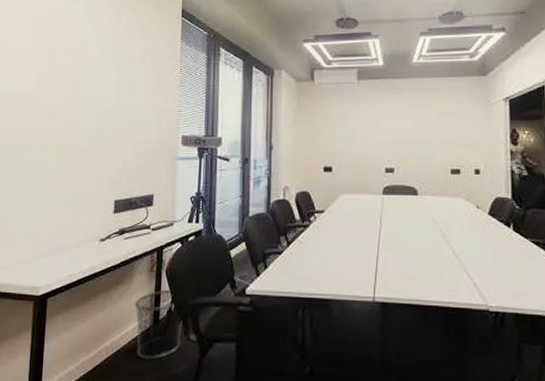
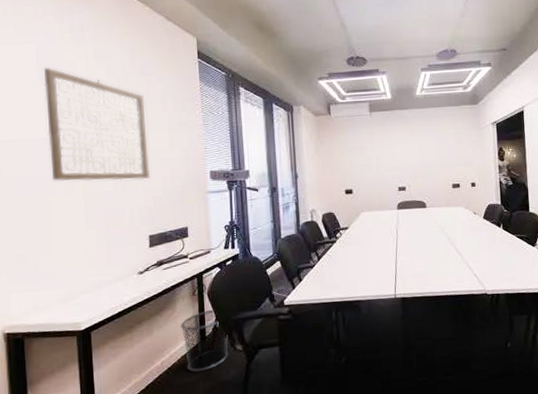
wall art: none [33,23,127,141] -> present [44,67,151,182]

